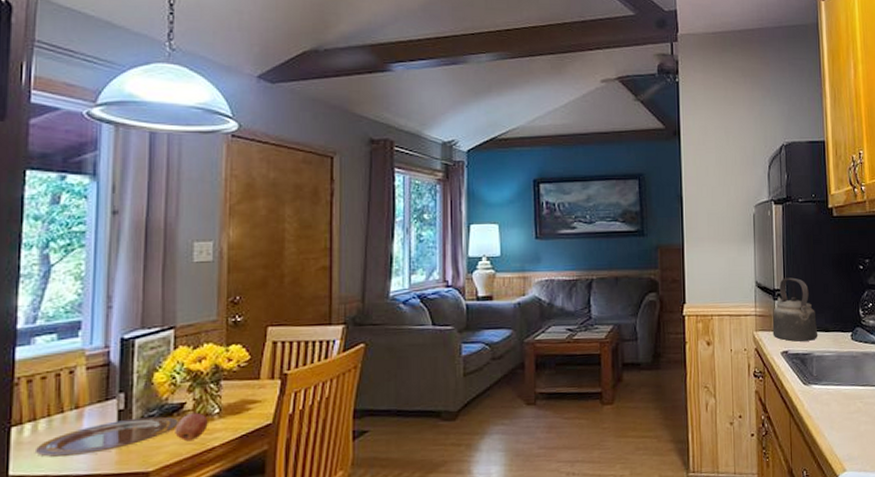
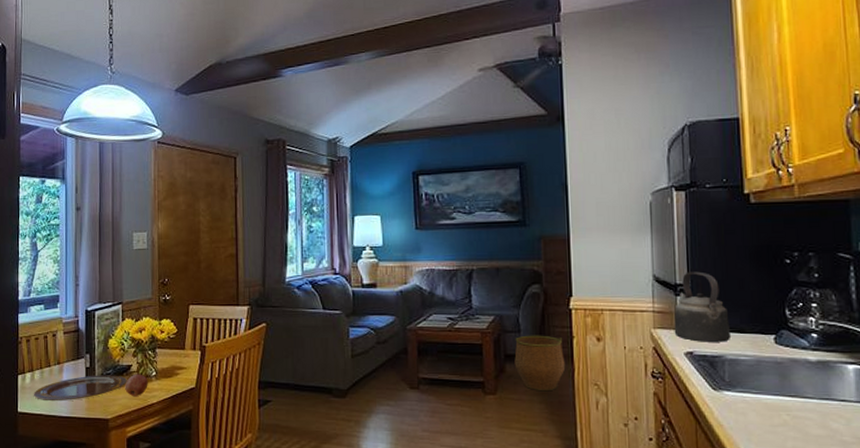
basket: none [631,342,679,398] -> present [514,335,566,392]

